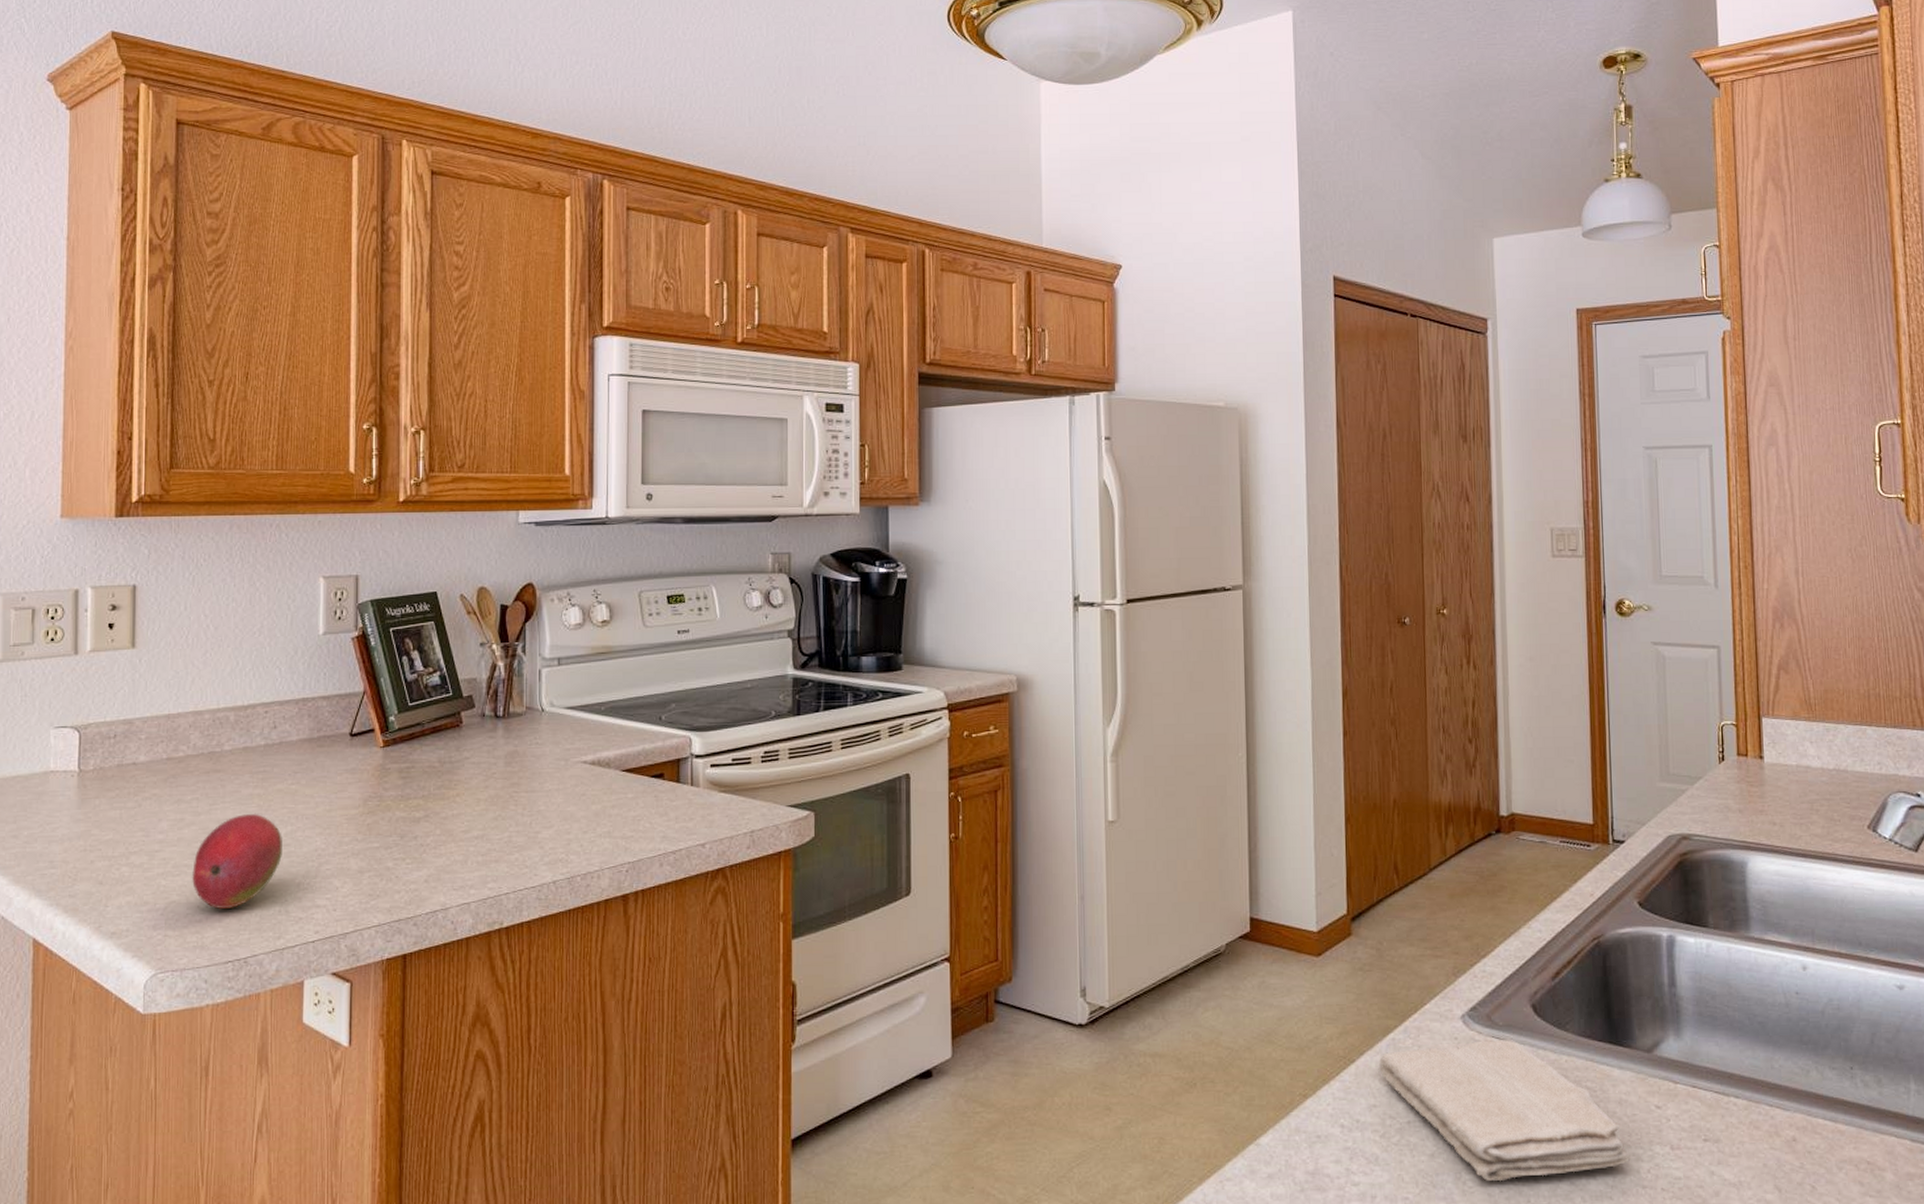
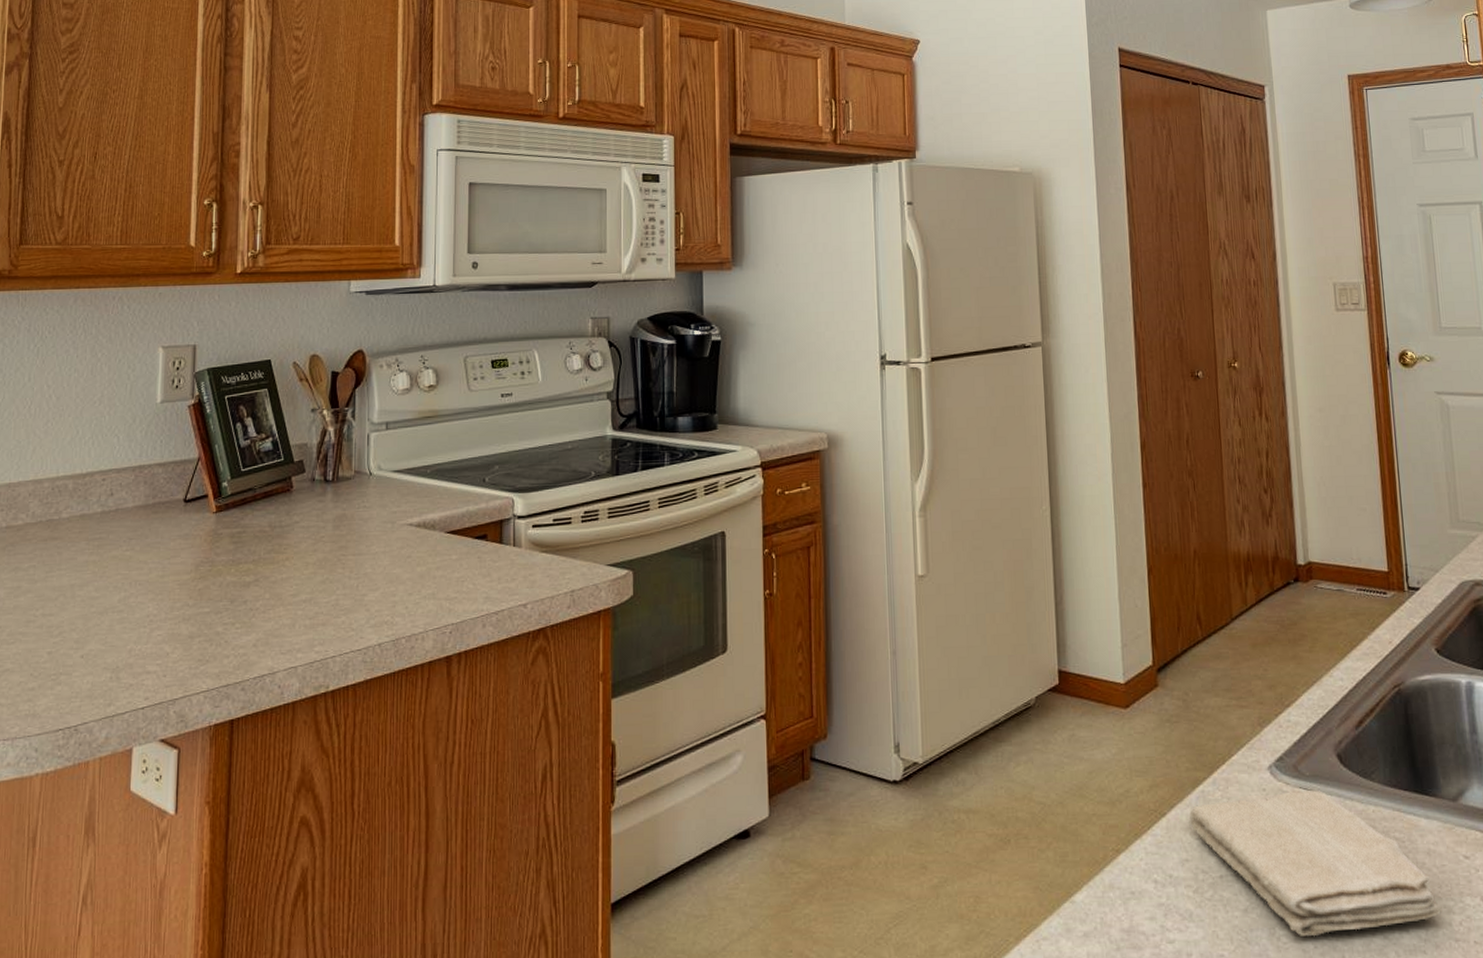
fruit: present [191,813,282,910] -> none [25,580,116,678]

